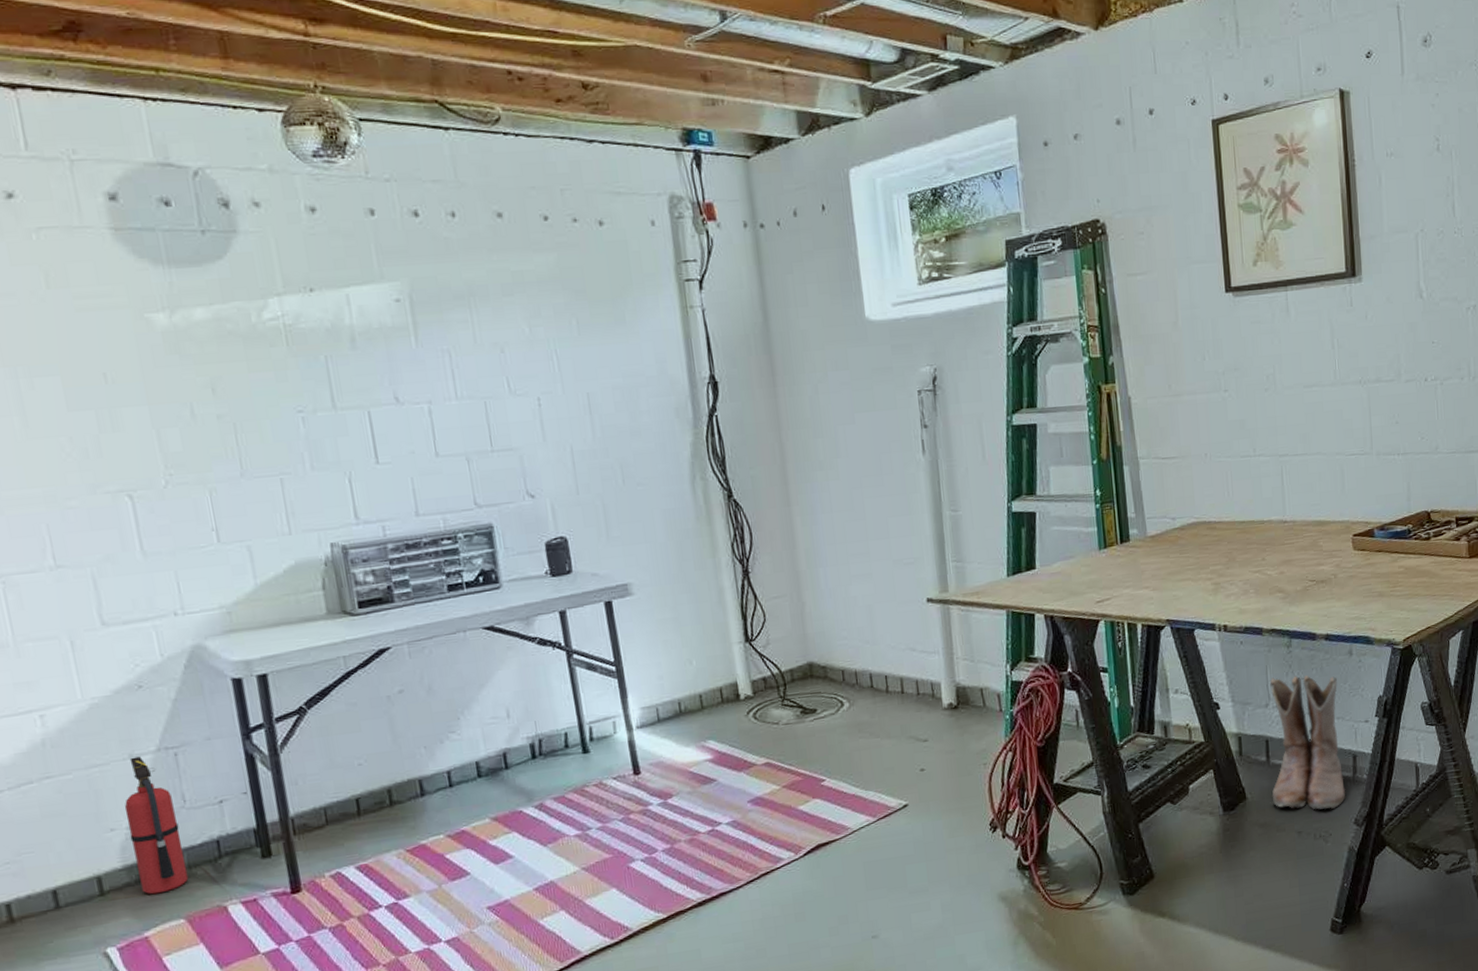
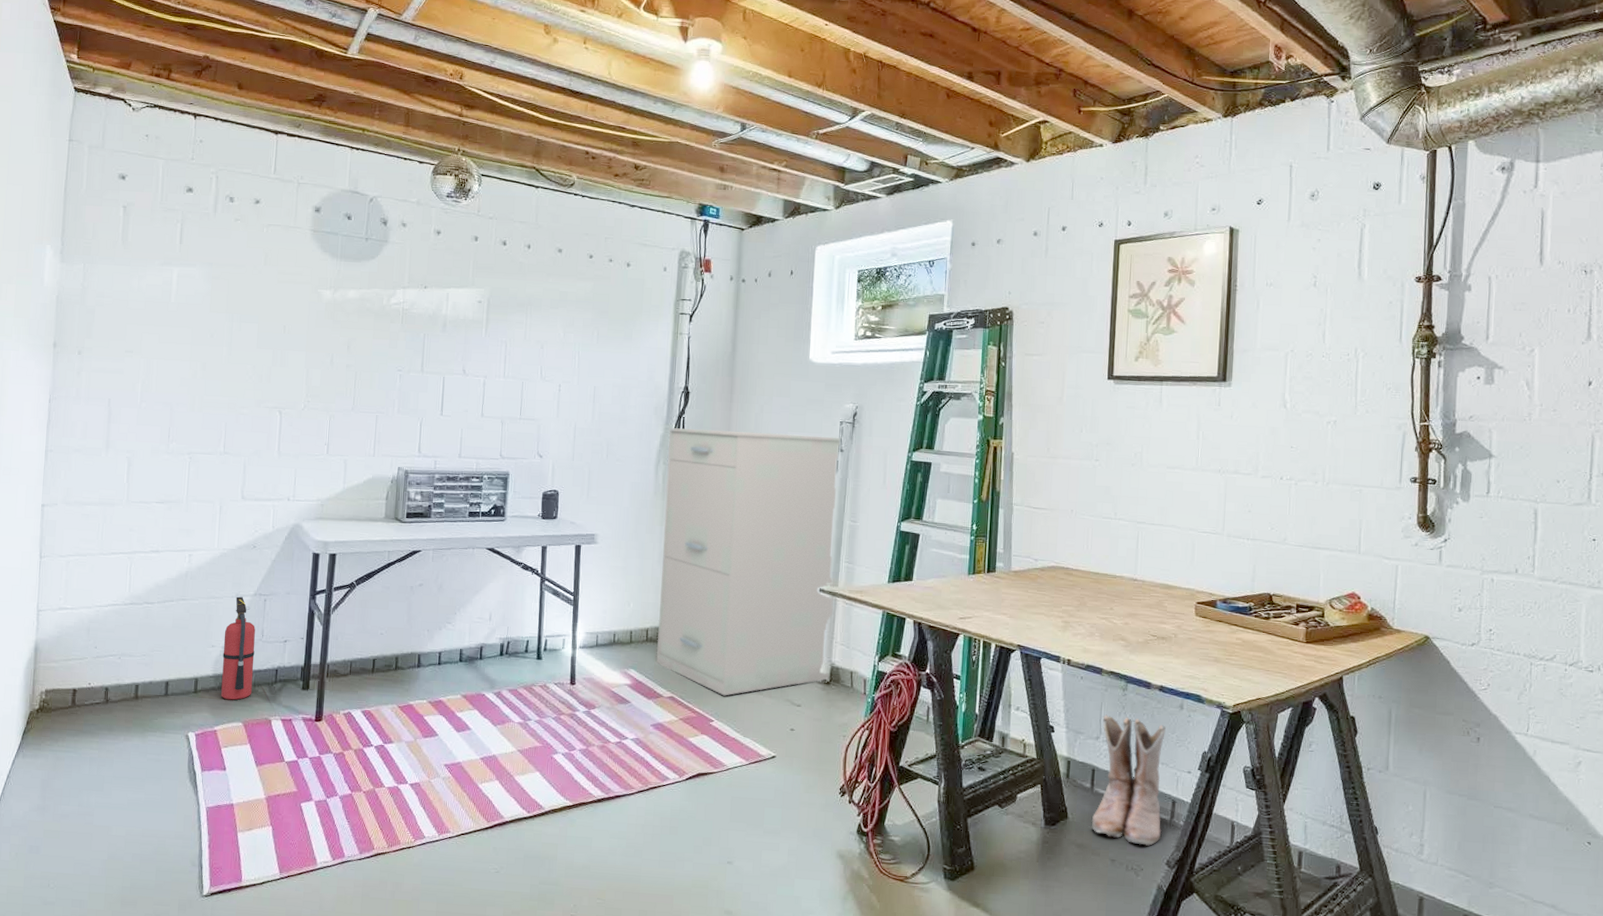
filing cabinet: none [699,410,955,749] -> present [655,428,842,696]

